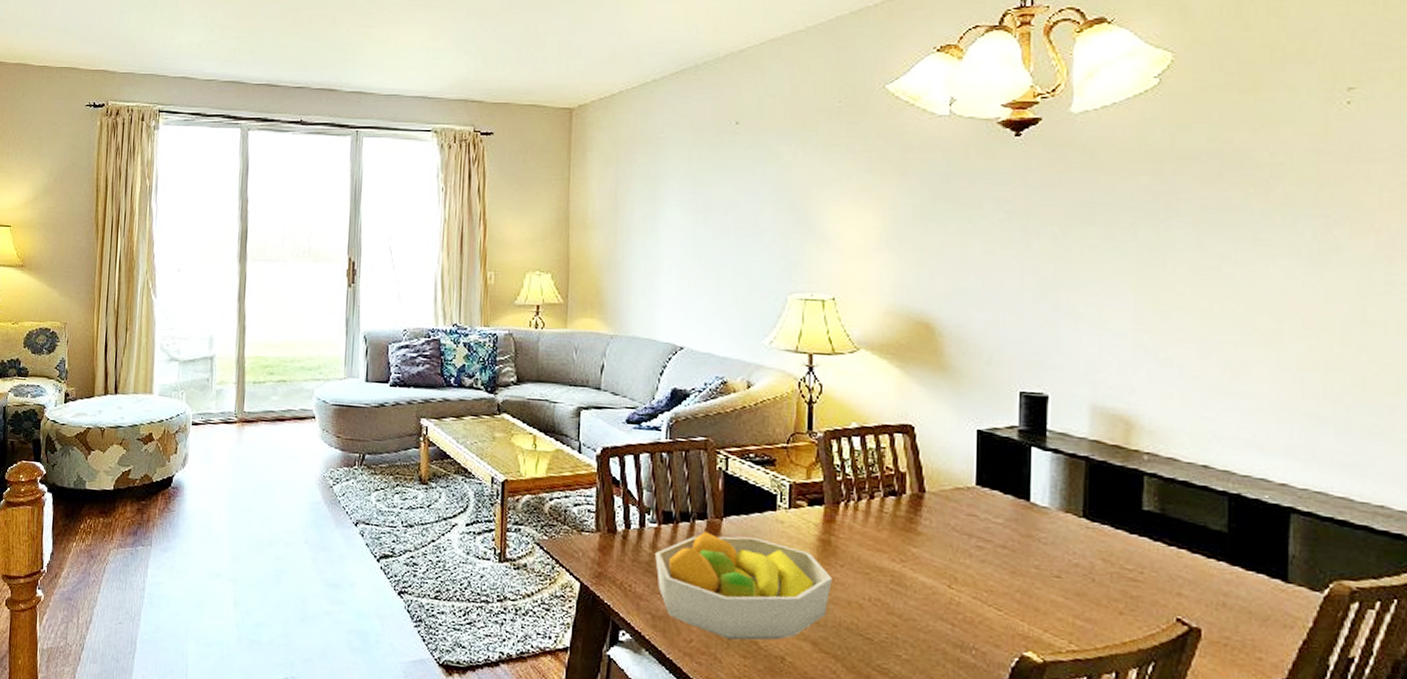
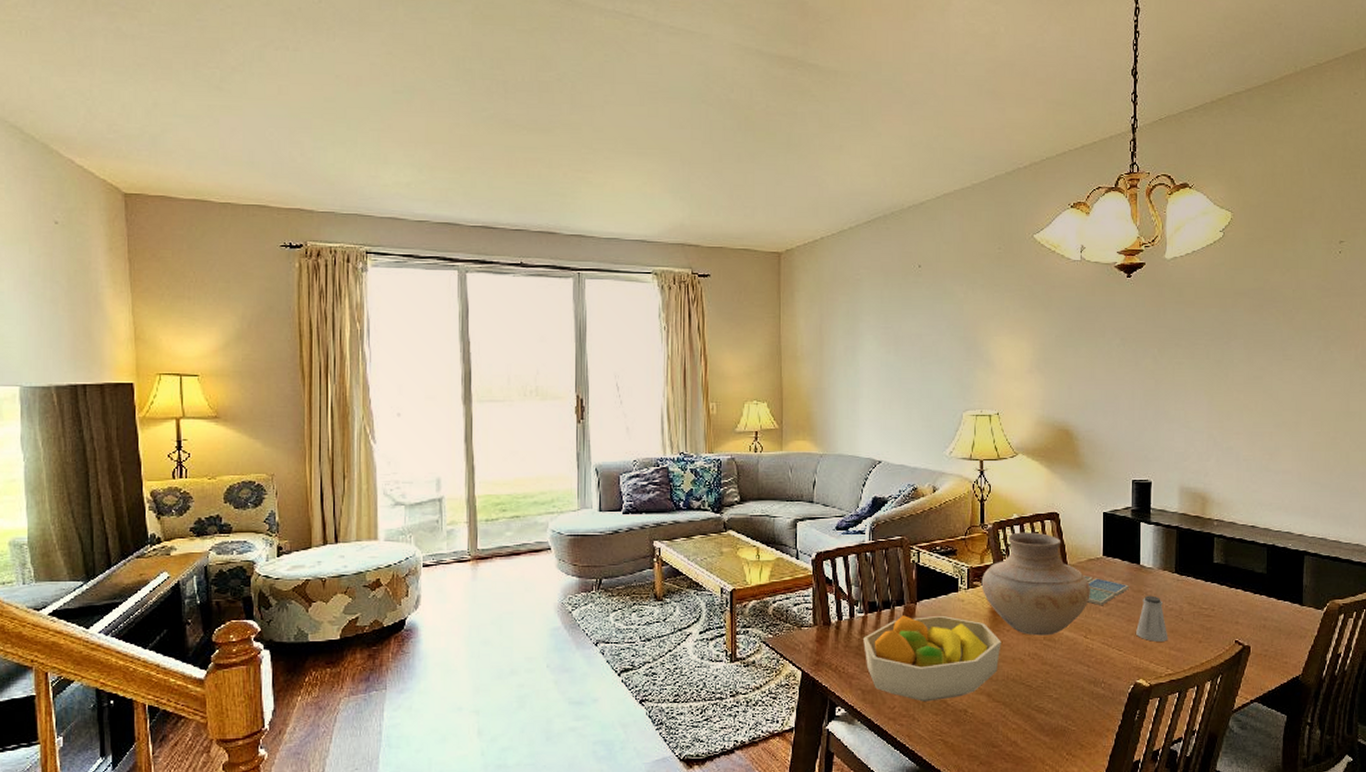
vase: none [807,445,957,579] -> present [981,532,1090,636]
drink coaster: none [948,508,1013,548] -> present [1084,575,1129,605]
saltshaker: none [1023,543,1072,606] -> present [1136,595,1168,642]

